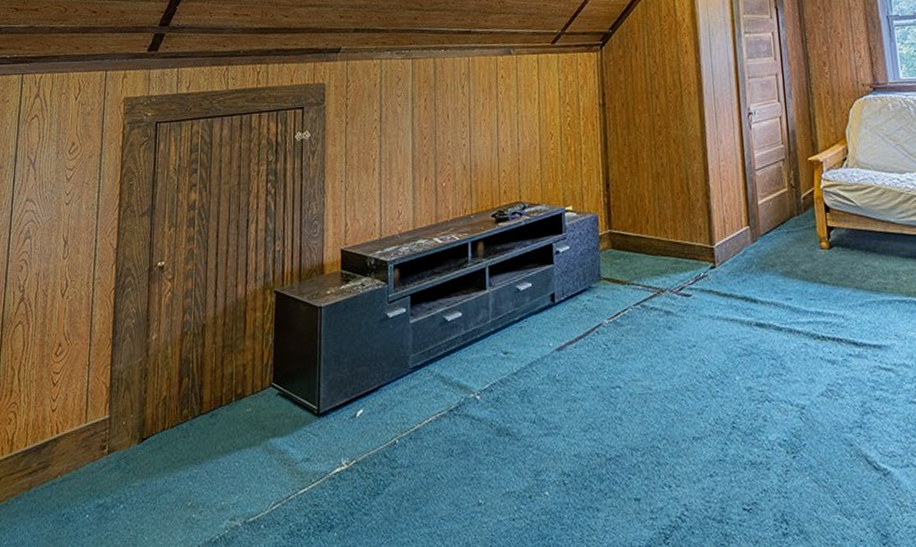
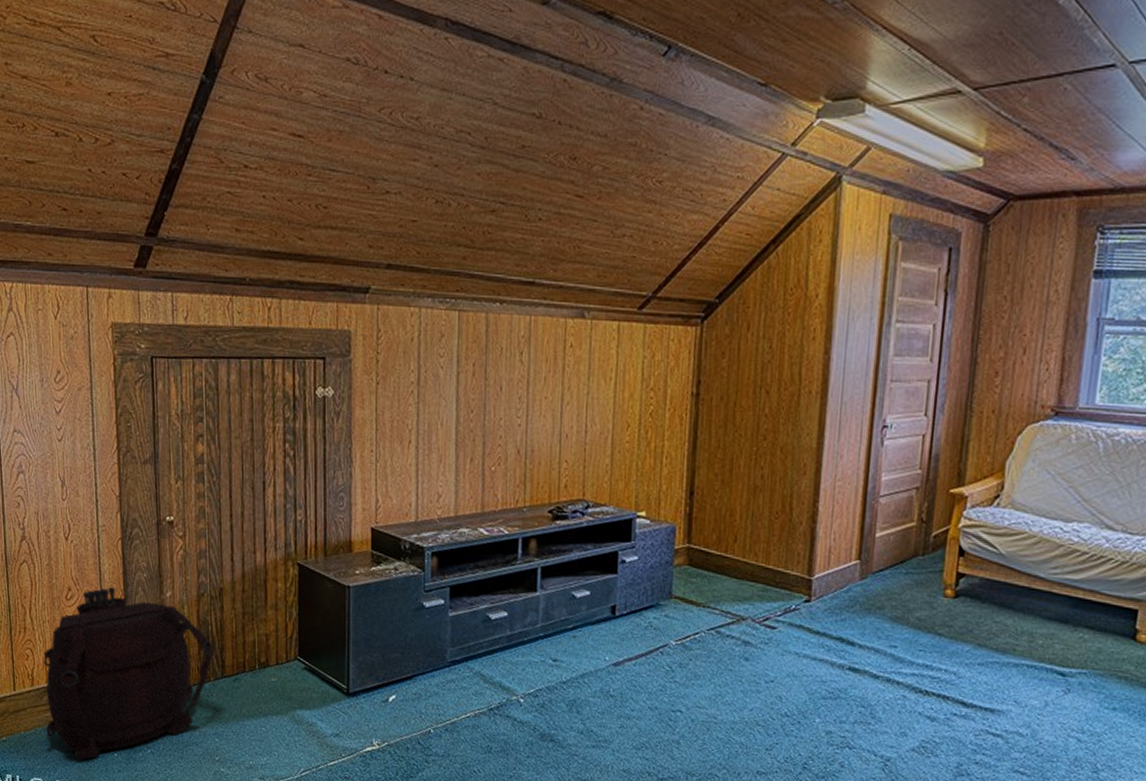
backpack: none [19,336,192,528] -> present [43,586,213,760]

